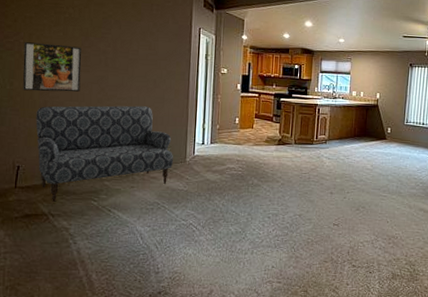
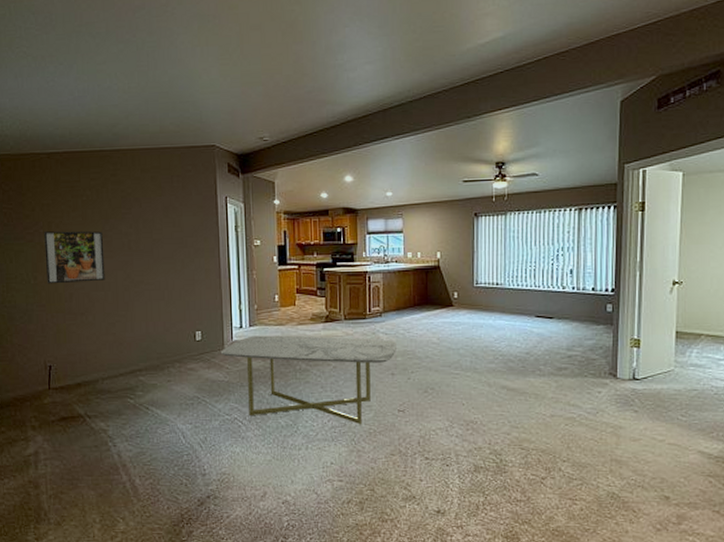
sofa: present [36,105,173,202] -> none [63,290,210,402]
coffee table: none [182,152,337,235] -> present [220,335,396,425]

